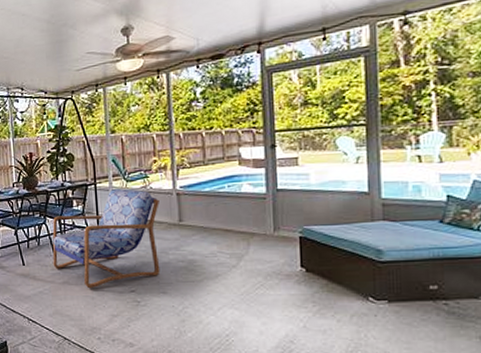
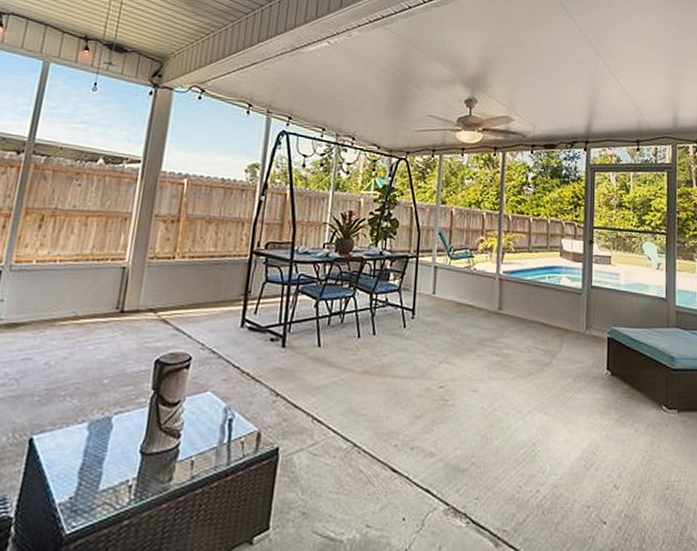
armchair: present [52,188,160,289] -> none [355,264,481,382]

